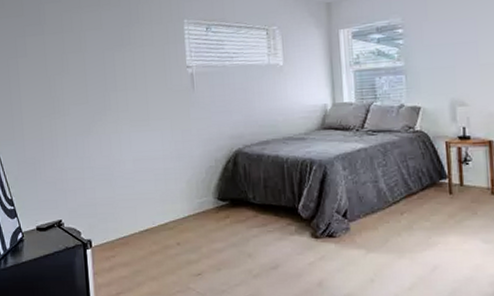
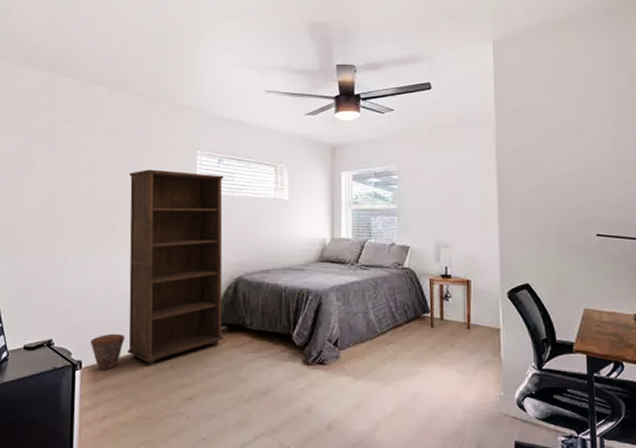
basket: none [98,212,130,249] -> present [91,333,125,370]
bookcase: none [118,43,228,242] -> present [127,169,224,365]

